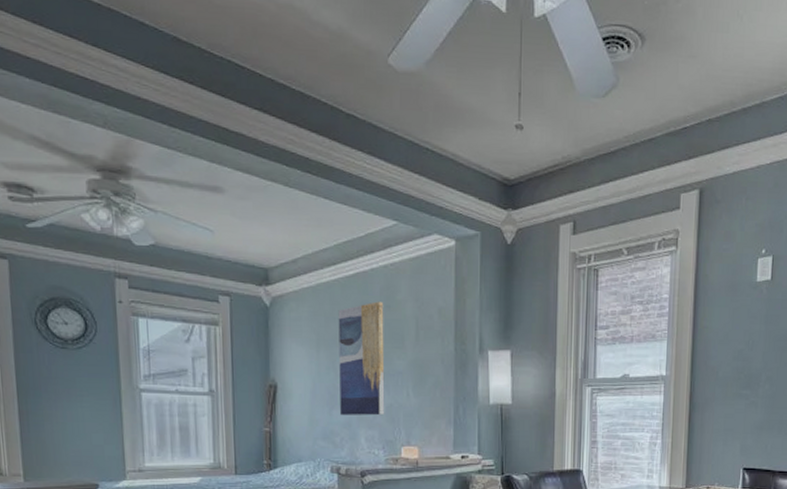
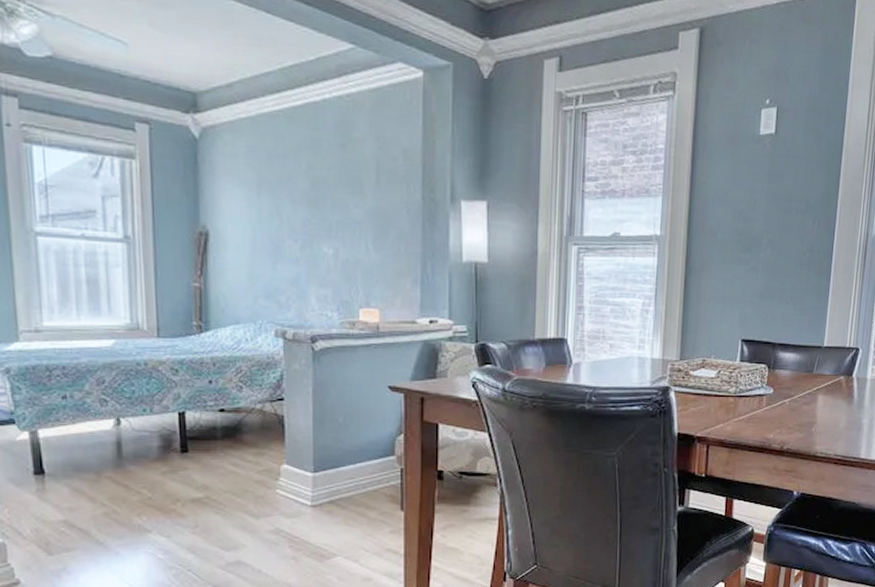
wall art: present [338,301,385,416] -> none [283,138,340,272]

